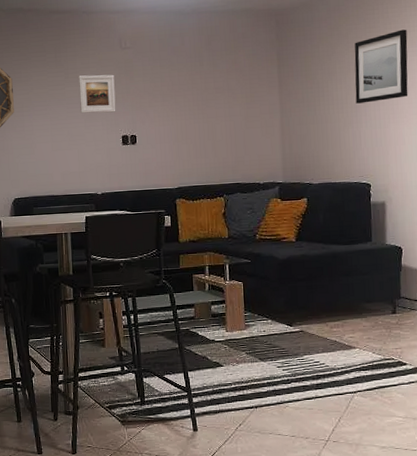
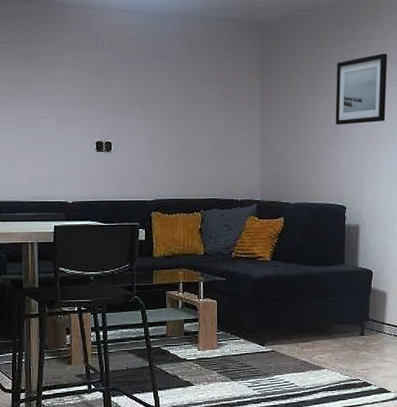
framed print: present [78,74,116,114] -> none [50,73,91,116]

